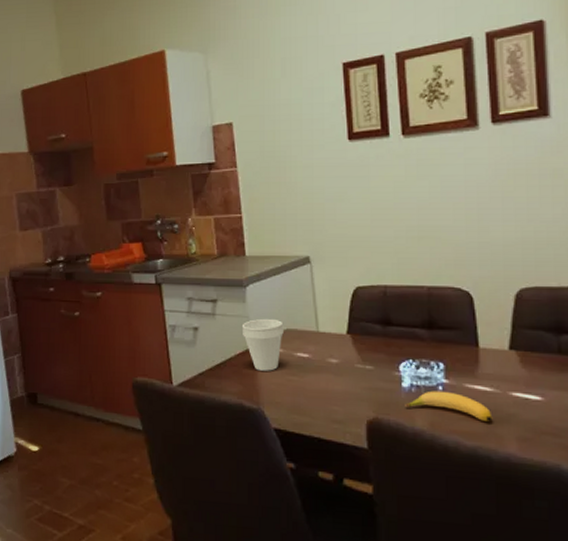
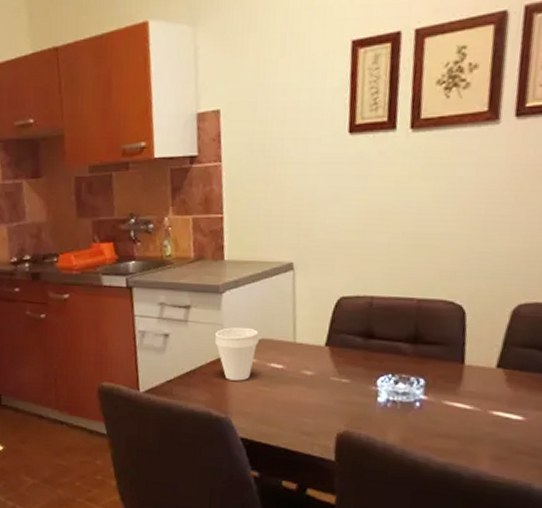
banana: present [405,390,493,421] -> none [378,406,469,439]

